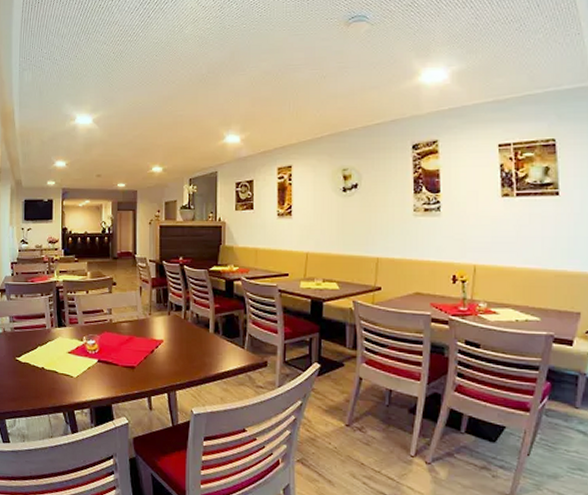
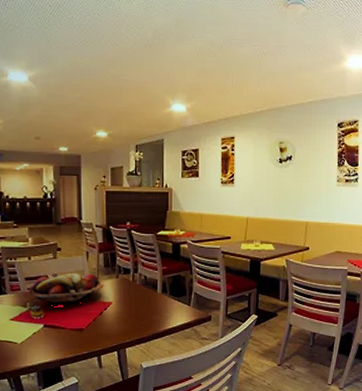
fruit basket: none [85,308,156,340] -> present [28,273,104,305]

